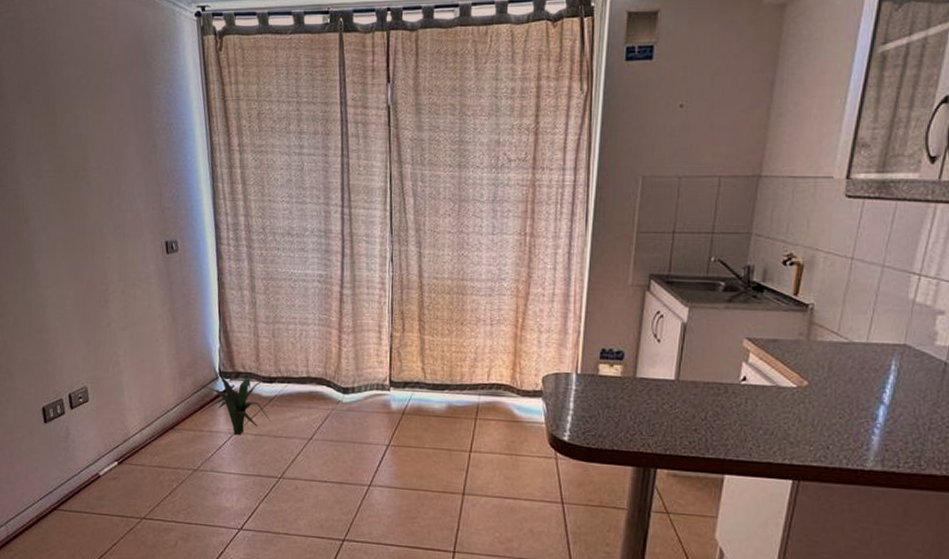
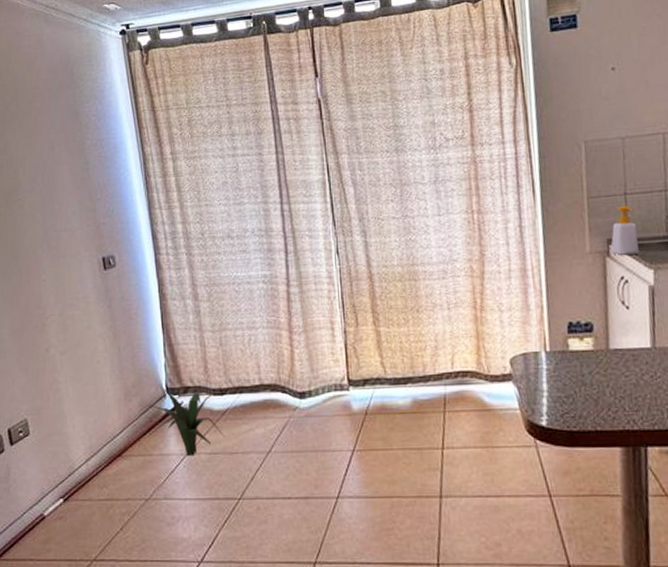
soap bottle: none [652,243,679,291] -> present [610,205,639,255]

